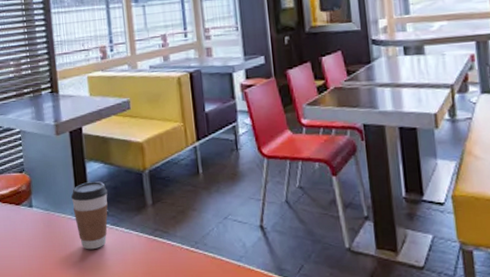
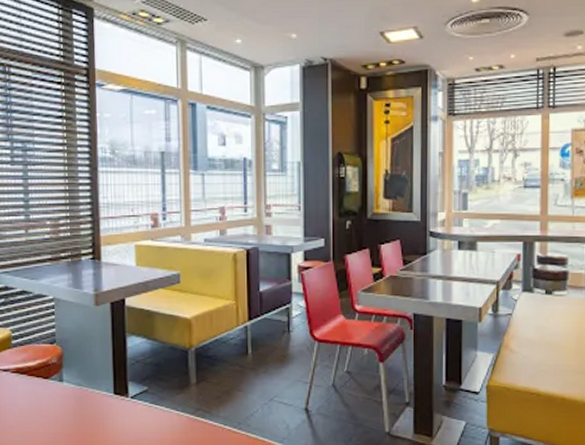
coffee cup: present [70,181,109,250] -> none [107,357,150,428]

